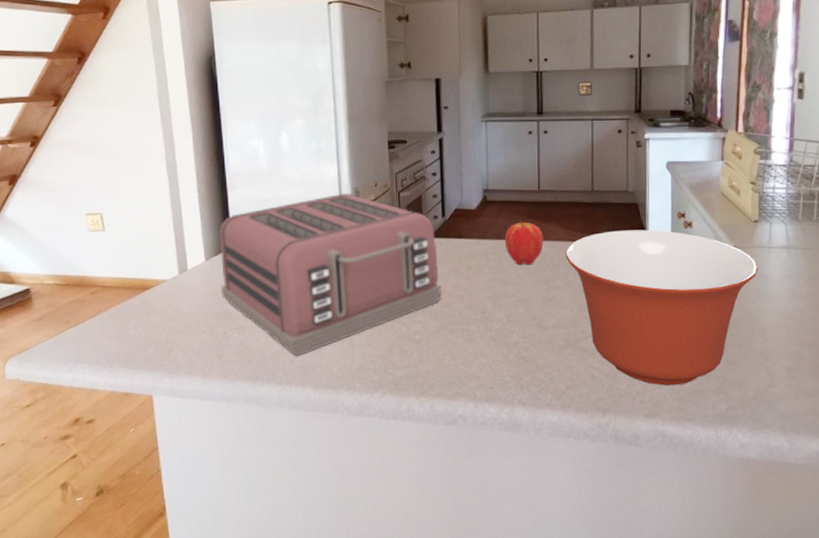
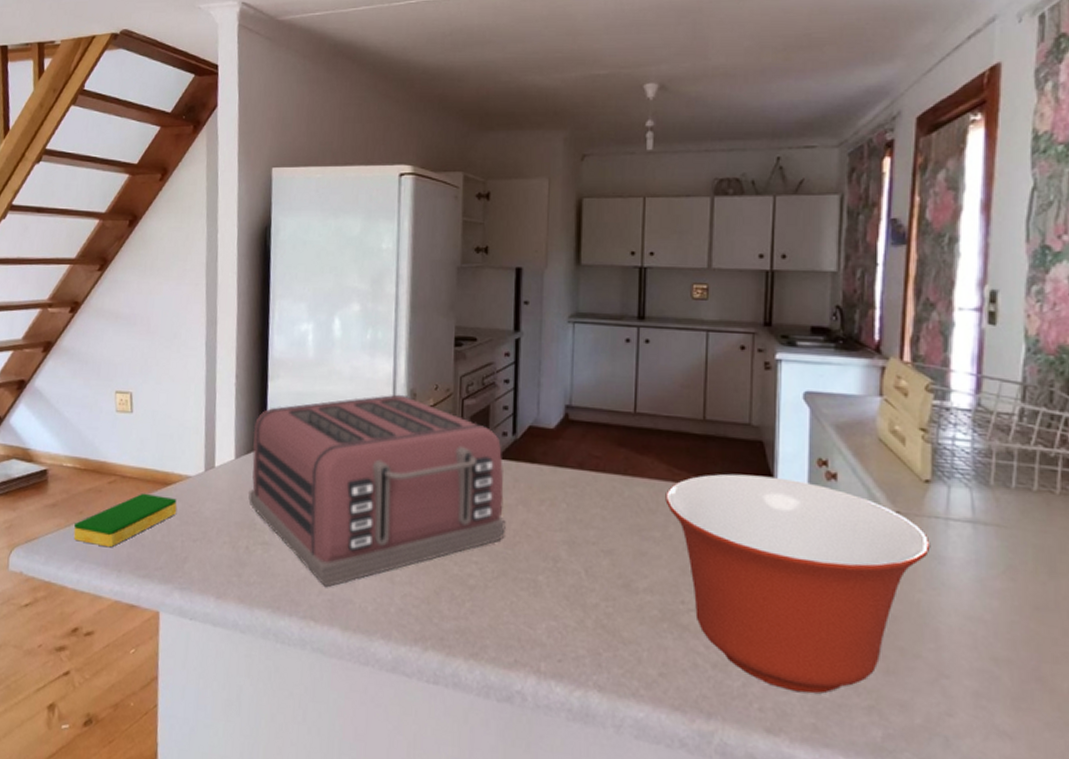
dish sponge: none [63,298,158,348] -> present [73,493,177,548]
apple: present [504,219,544,266] -> none [588,447,638,507]

